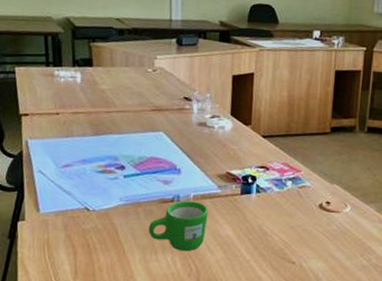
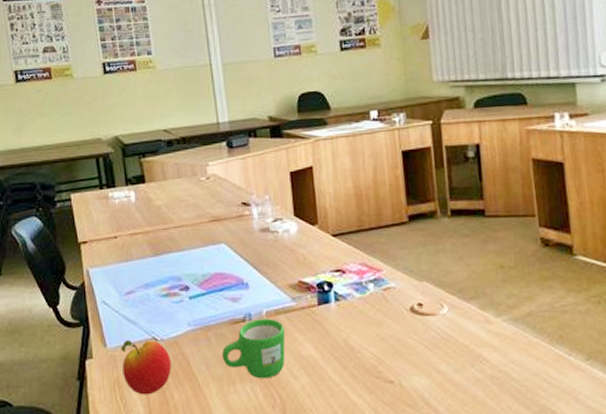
apple: none [53,207,100,257] -> present [121,339,171,395]

